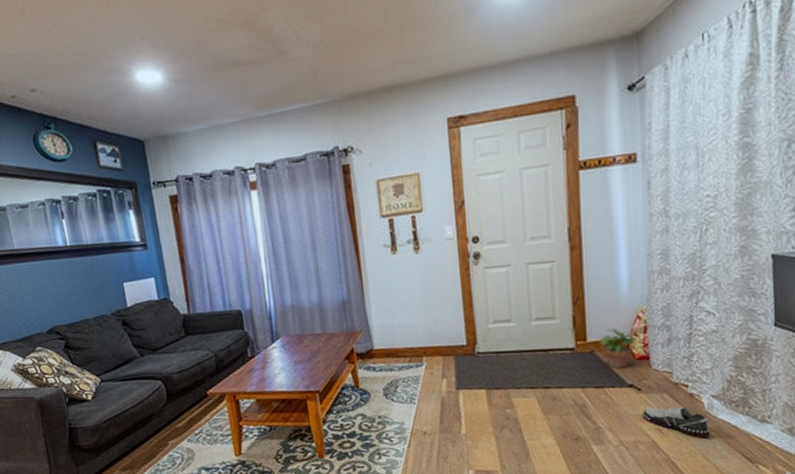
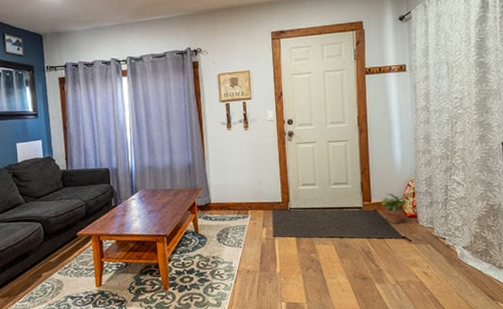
shoe: present [642,407,710,438] -> none [412,255,463,280]

